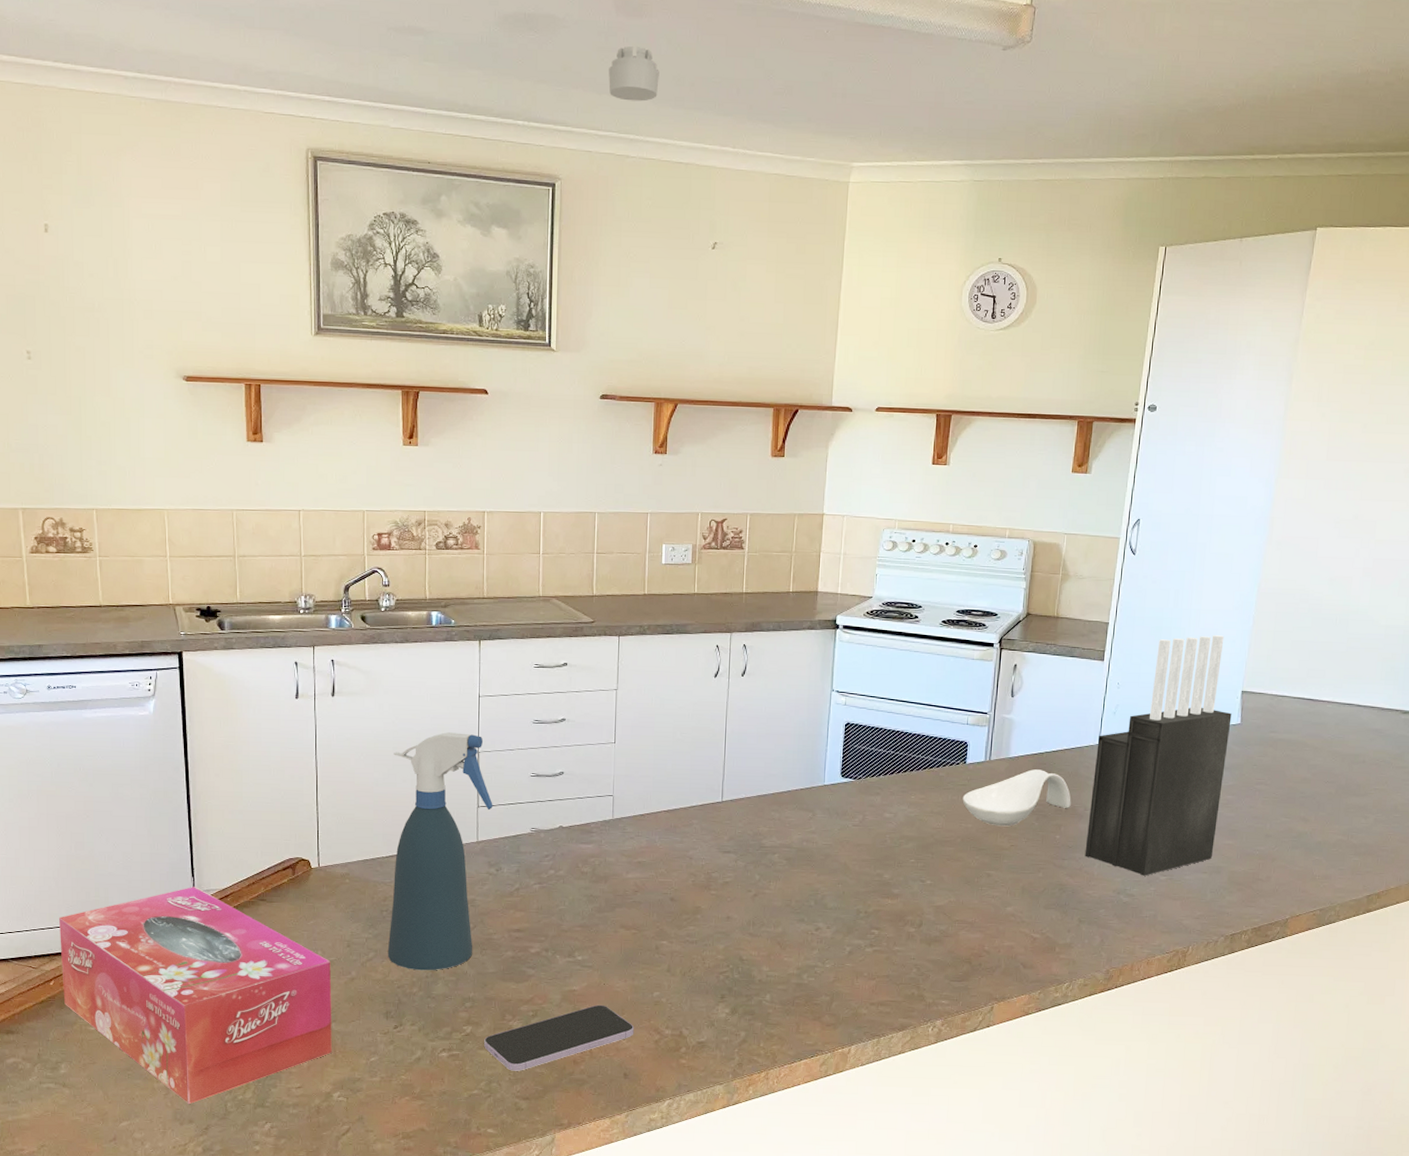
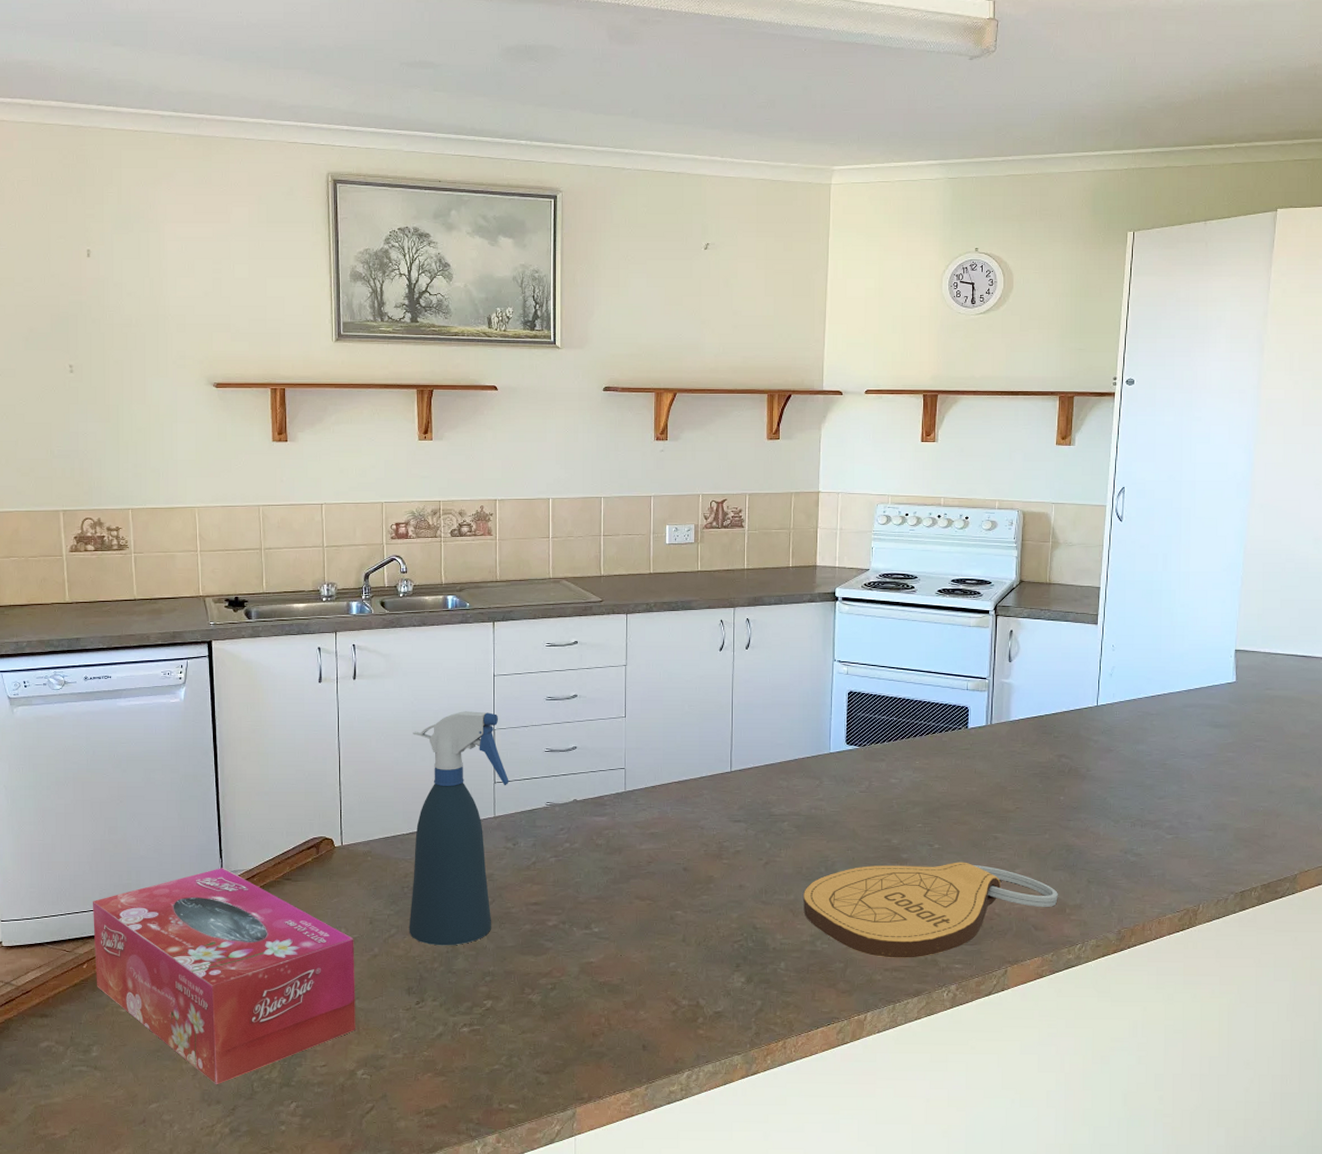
smartphone: present [484,1004,634,1071] -> none [504,976,652,1045]
smoke detector: present [608,46,659,102] -> none [604,71,651,119]
cutting board: none [791,898,1049,993] -> present [803,862,1058,958]
spoon rest: present [962,769,1071,827] -> none [966,732,1073,789]
knife block: present [1084,635,1232,876] -> none [1090,596,1227,835]

